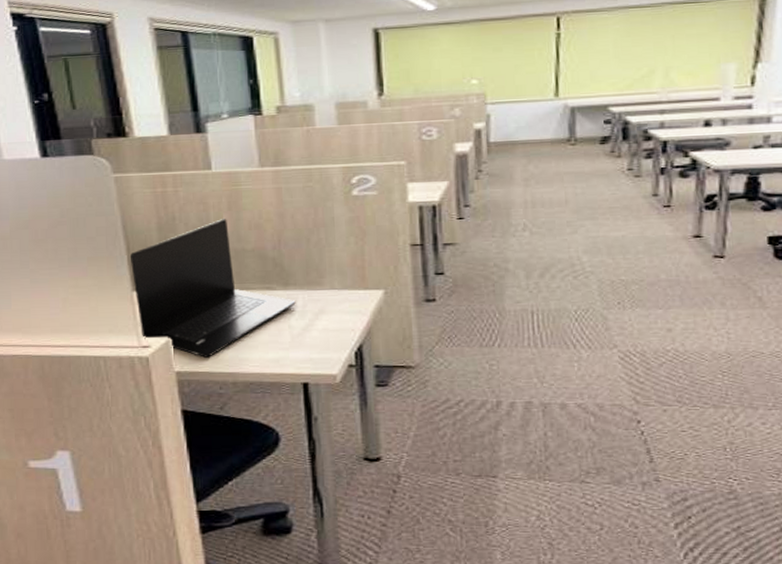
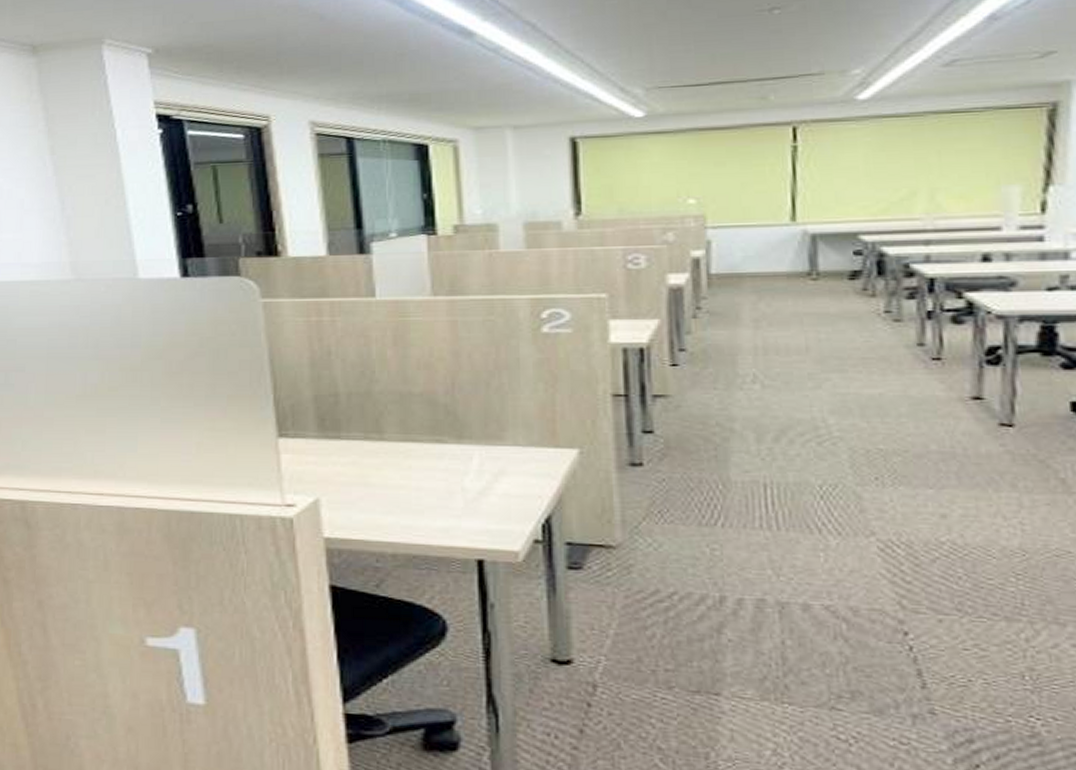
laptop: present [129,219,296,358] -> none [276,355,471,522]

